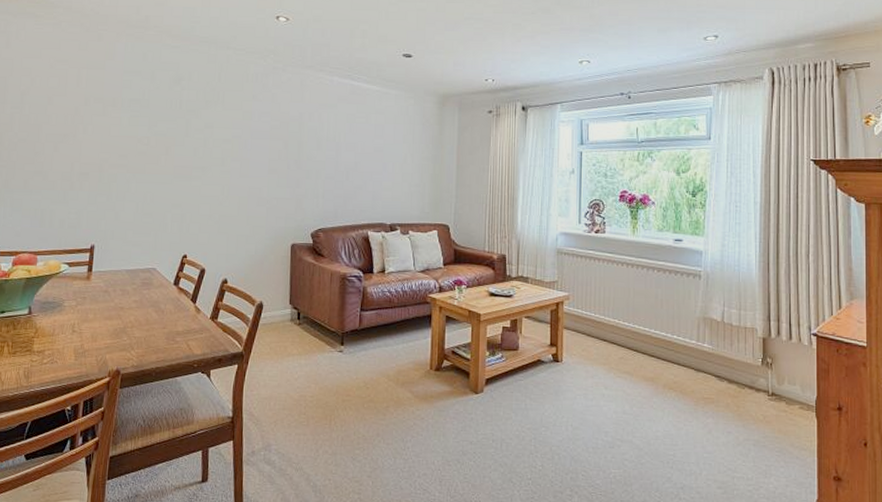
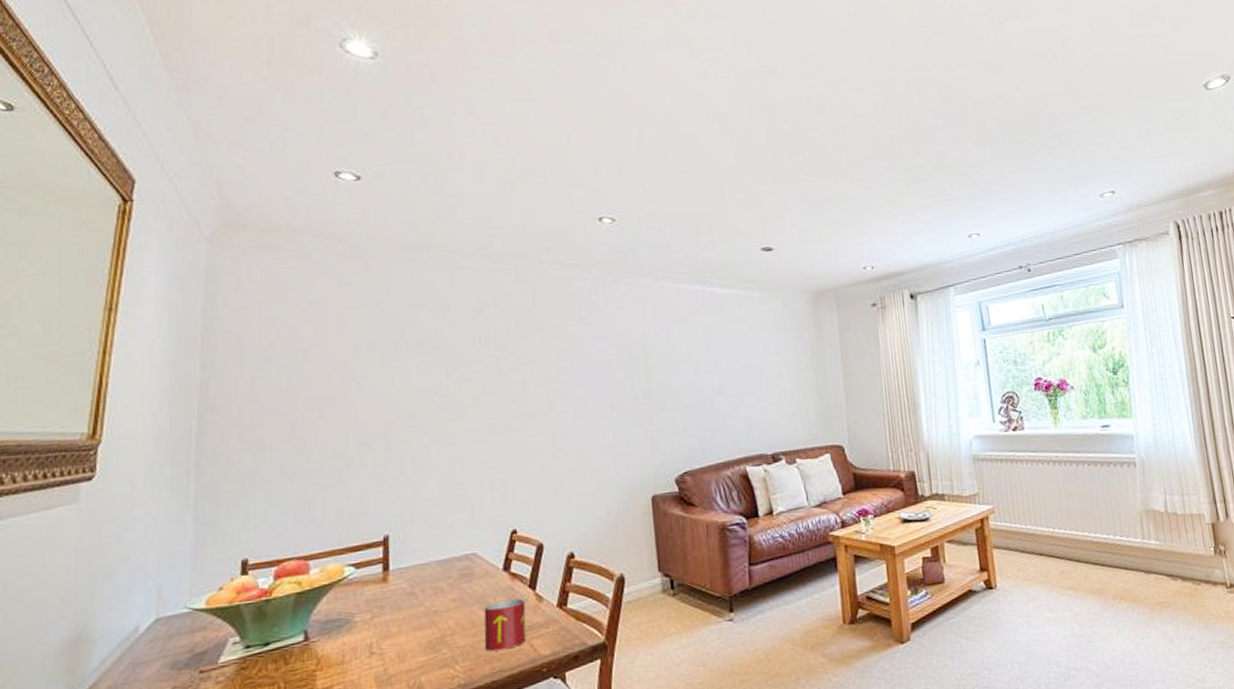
mug: none [154,307,187,345] -> present [484,598,526,652]

